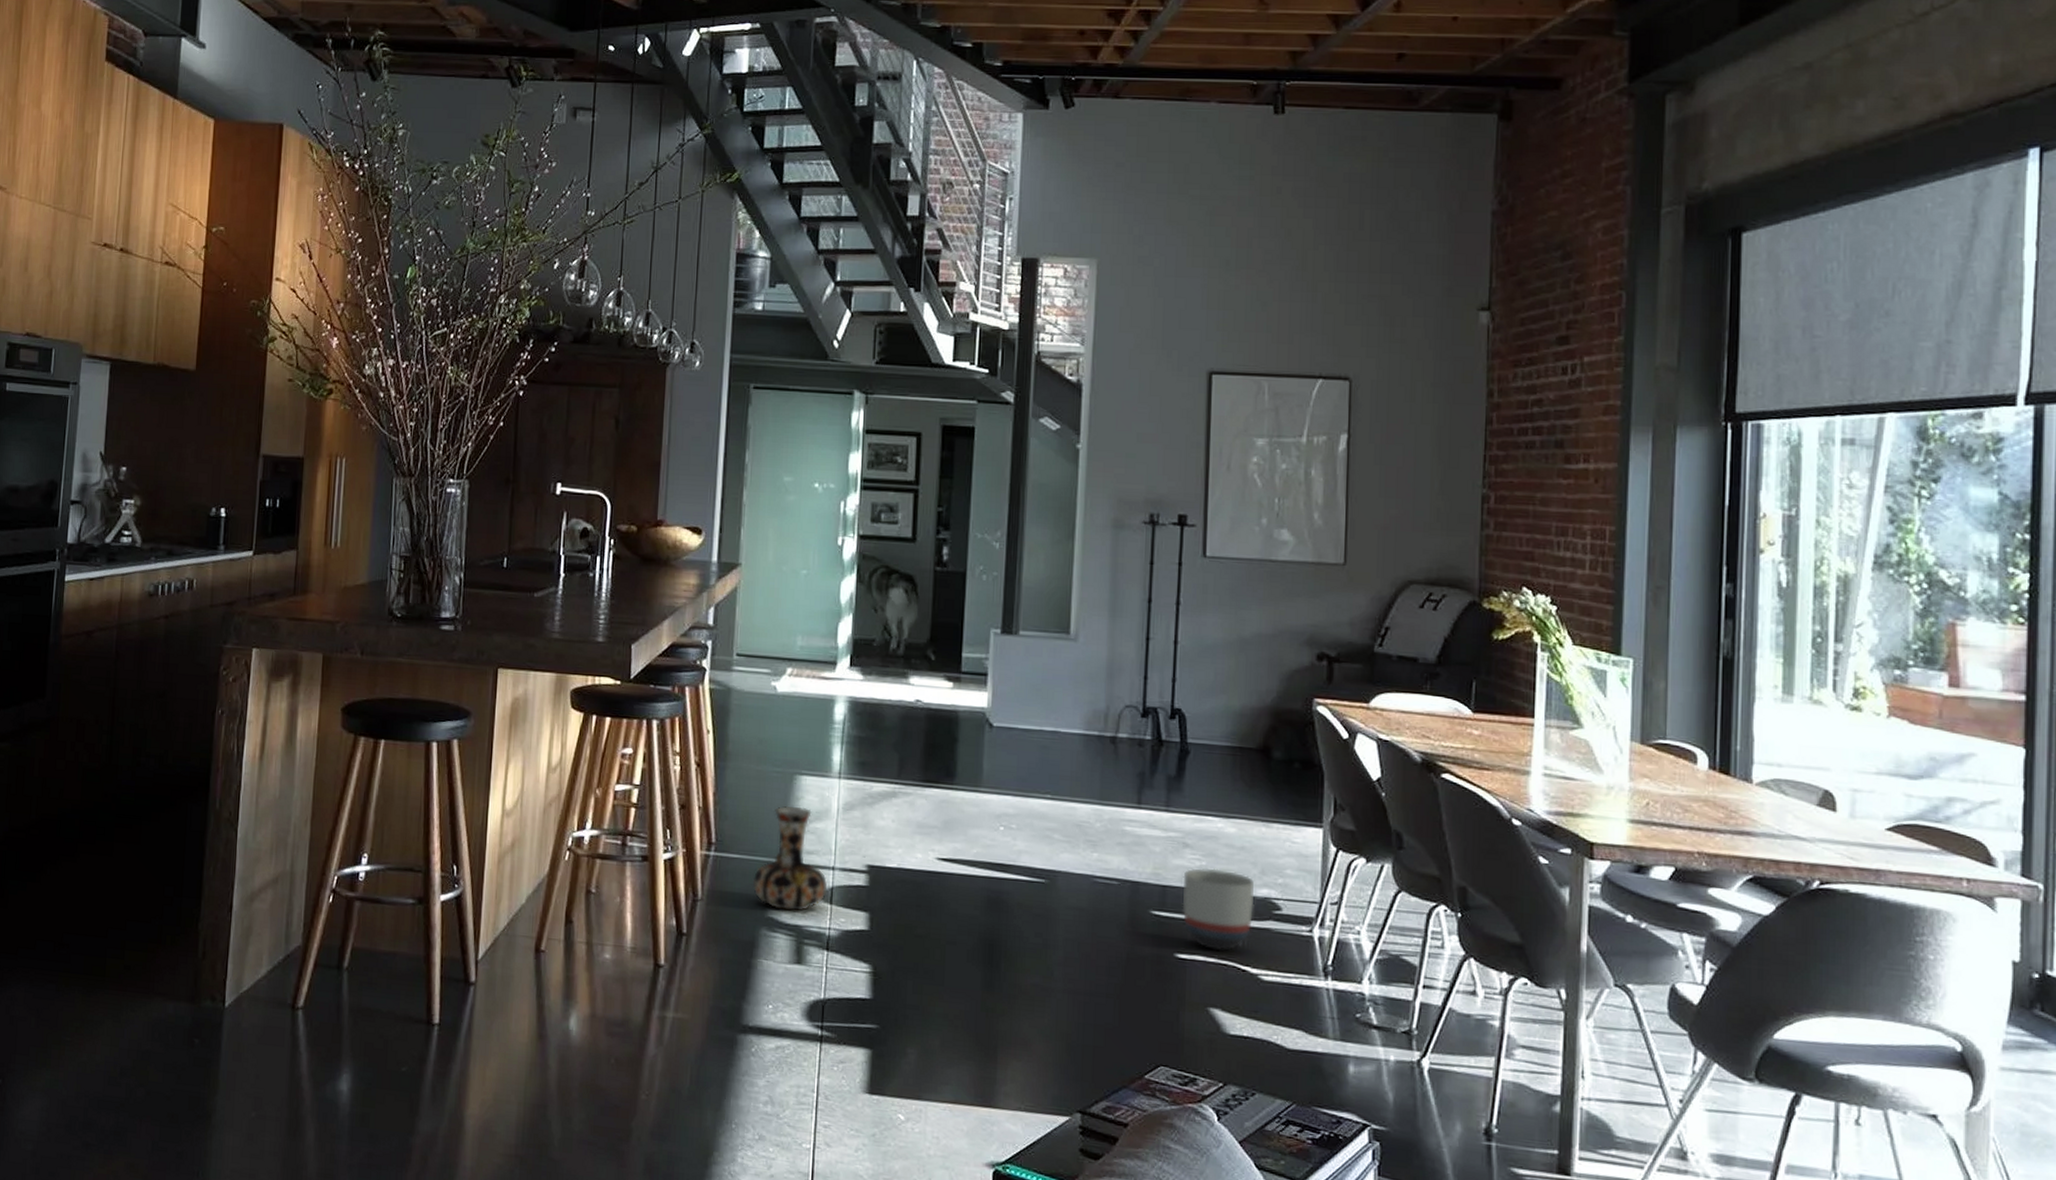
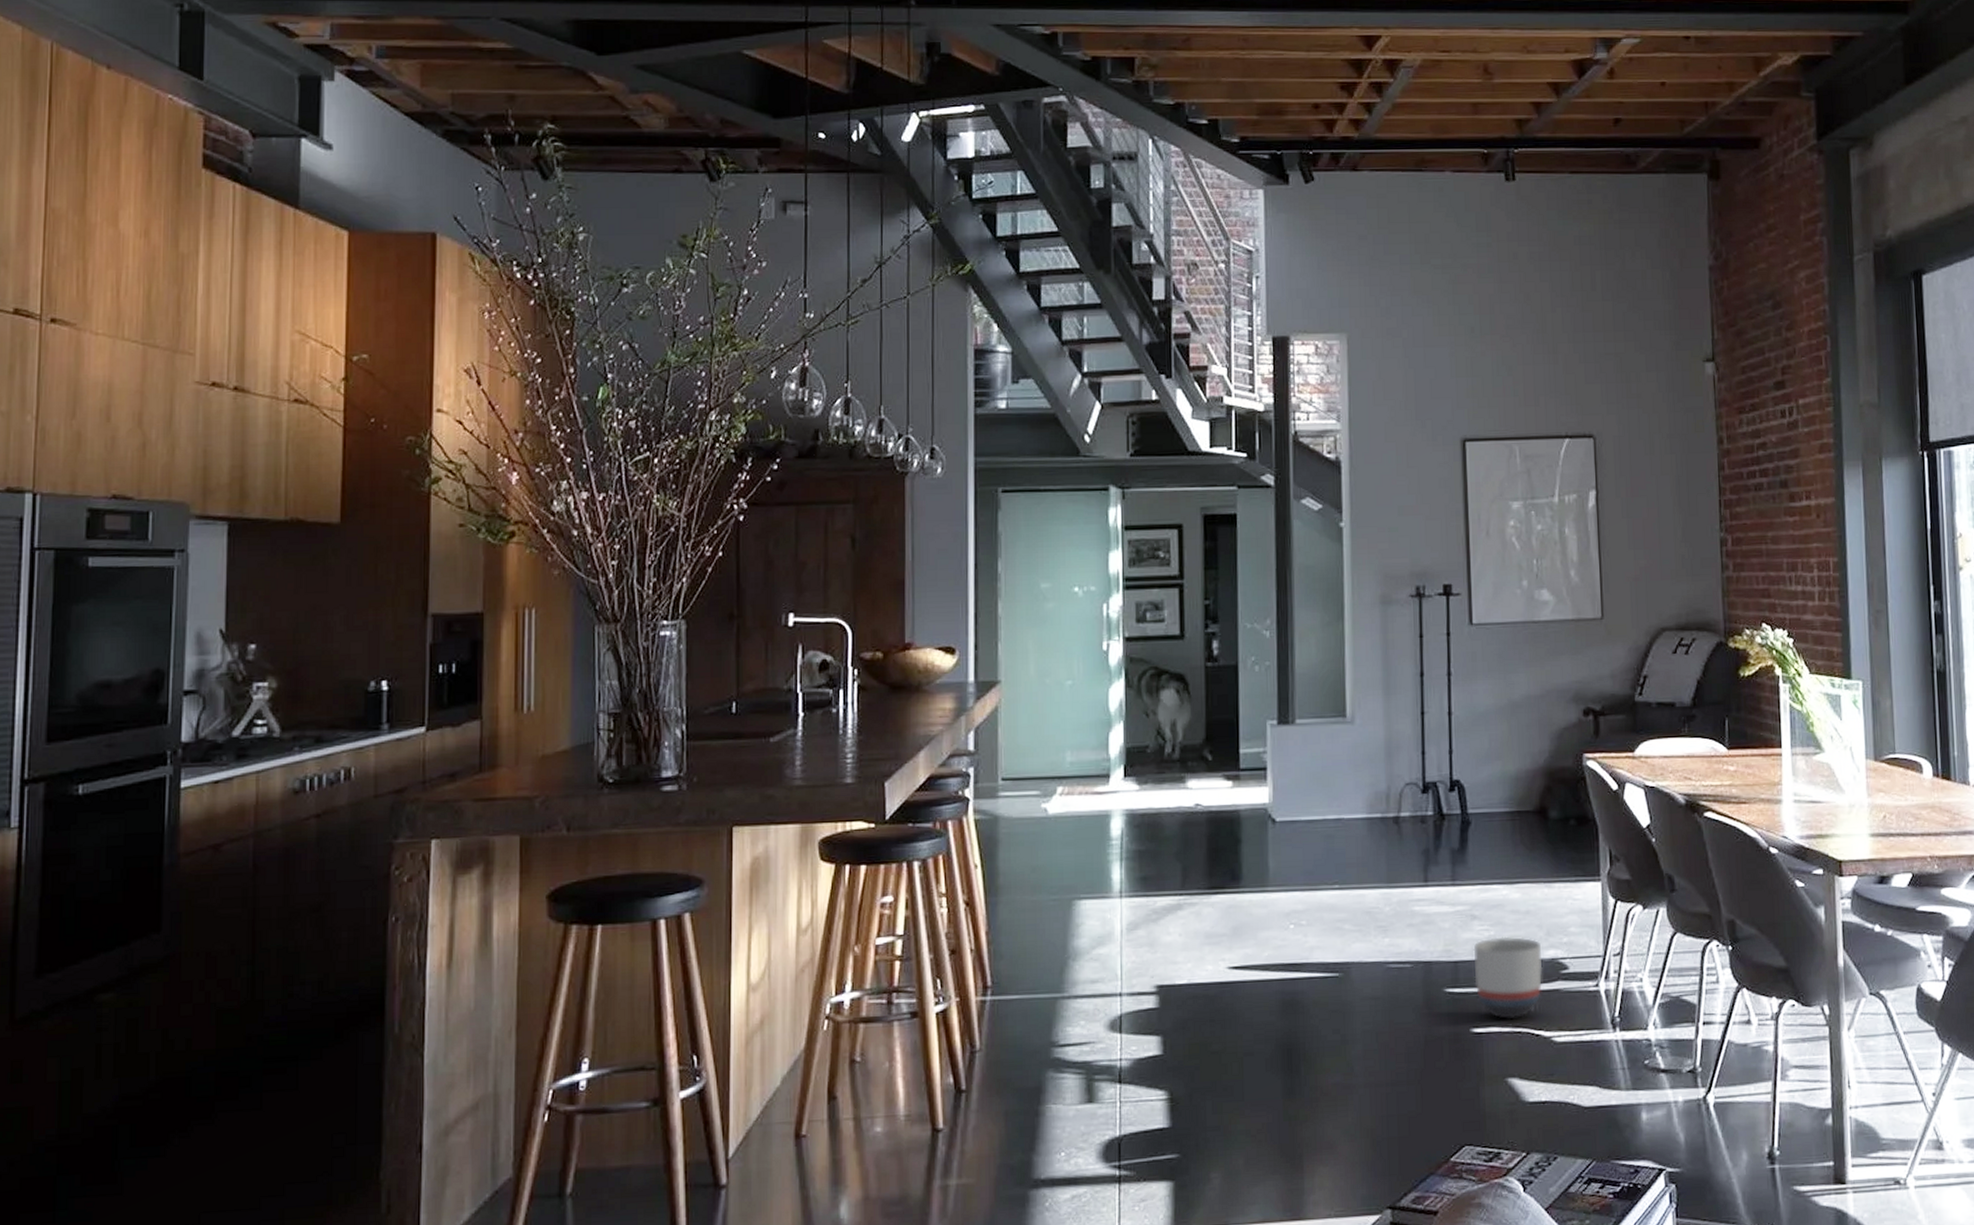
vase: present [752,805,828,911] -> none [1034,934,1116,1048]

